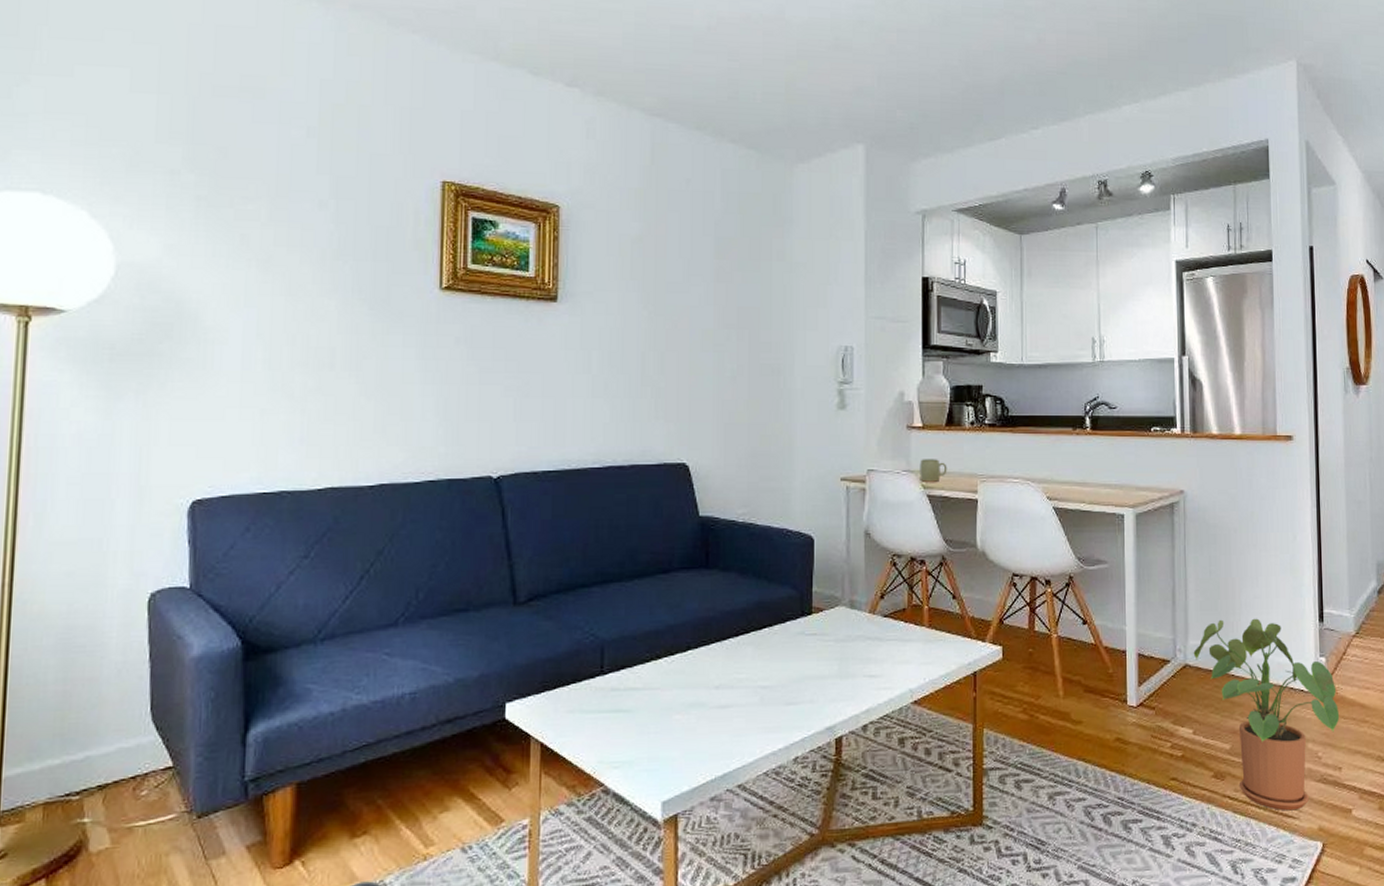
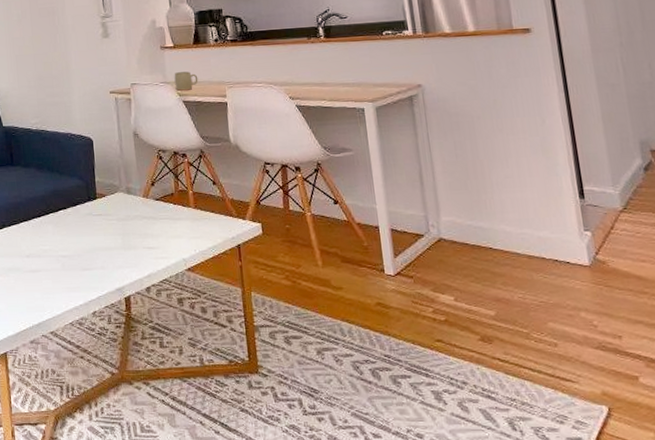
house plant: present [1193,618,1340,811] -> none [446,196,614,375]

